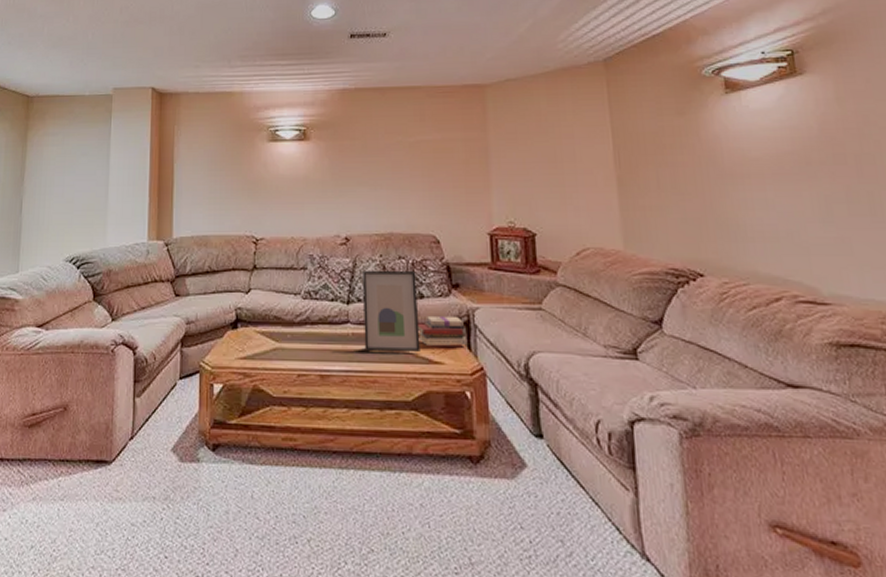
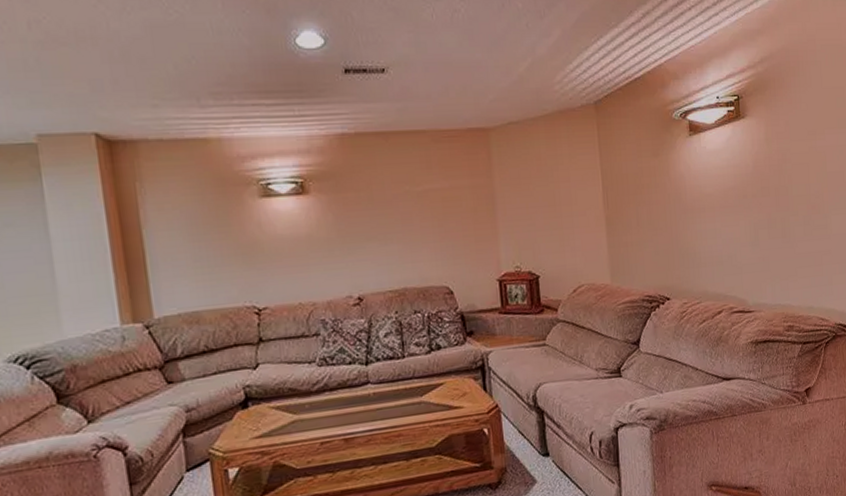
picture frame: present [362,270,420,353] -> none [379,323,441,409]
books: present [418,315,466,348] -> none [437,361,482,394]

